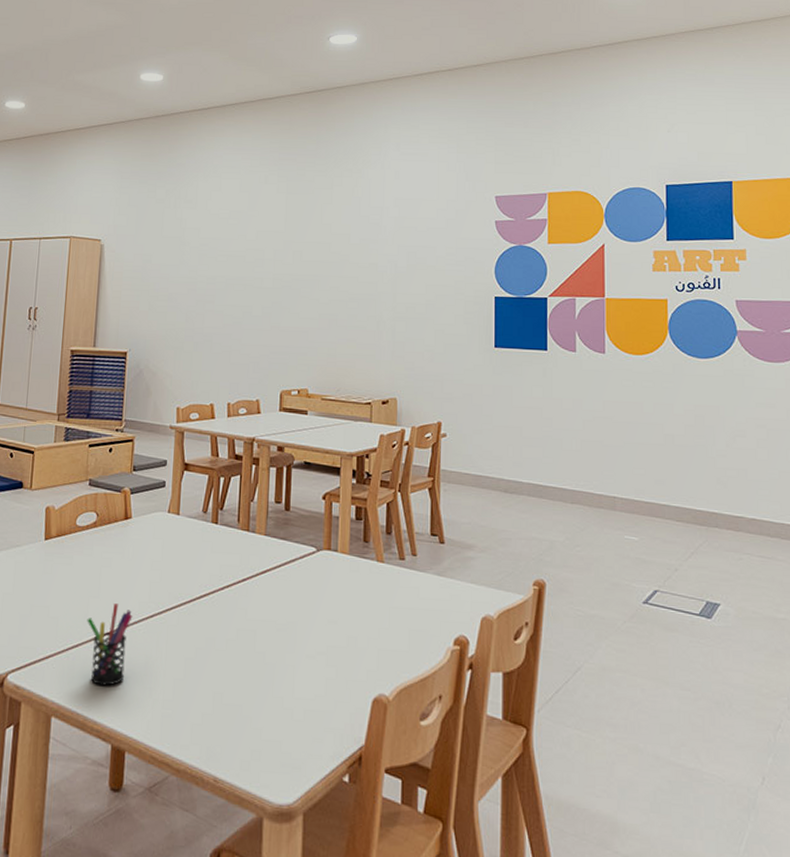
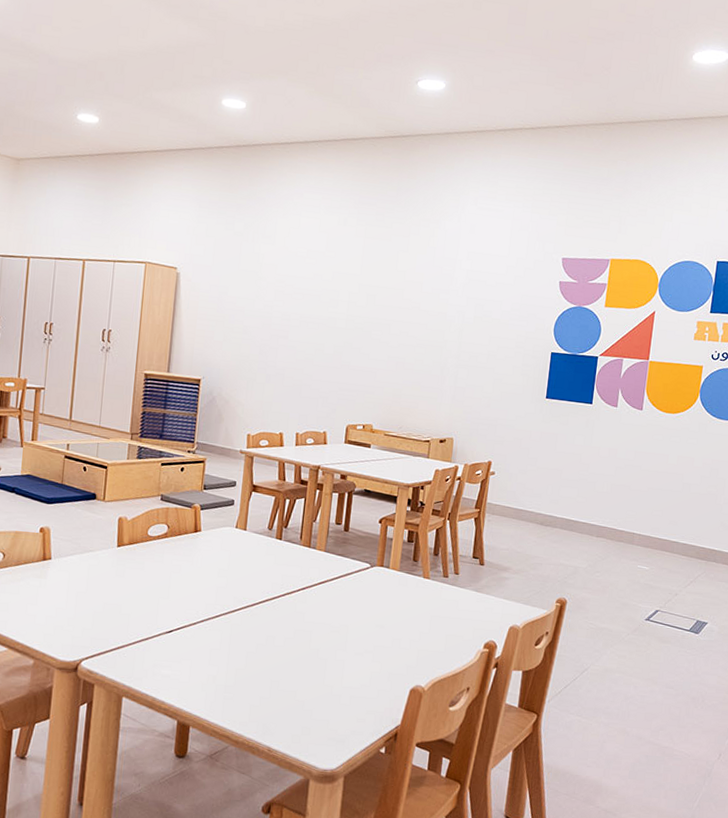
pen holder: present [87,603,133,686] -> none [157,604,200,673]

